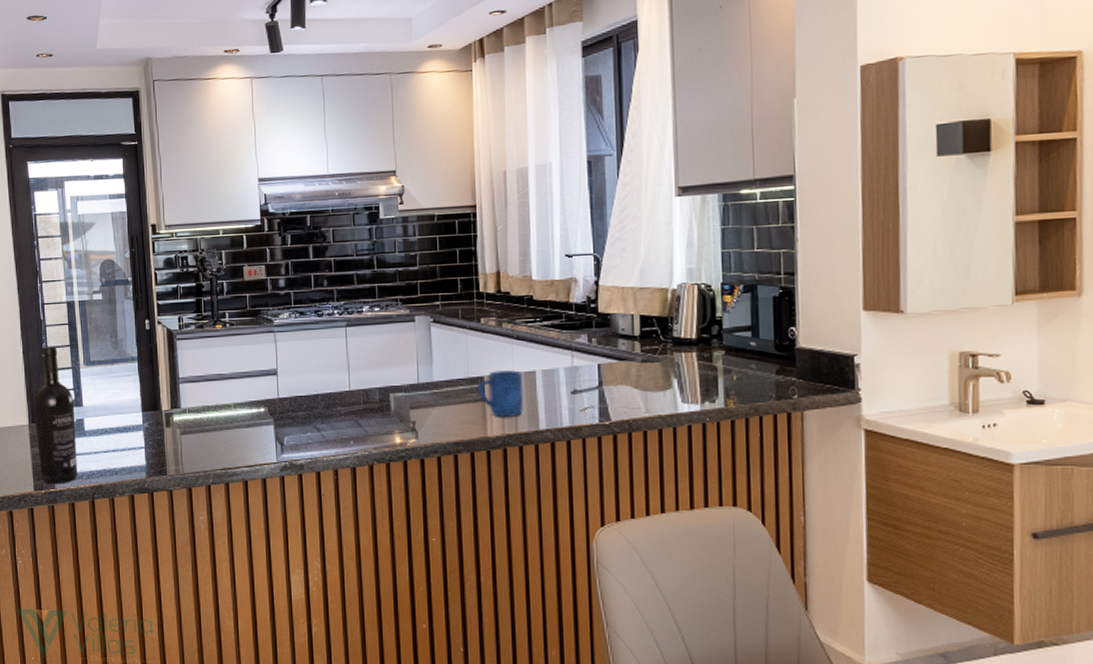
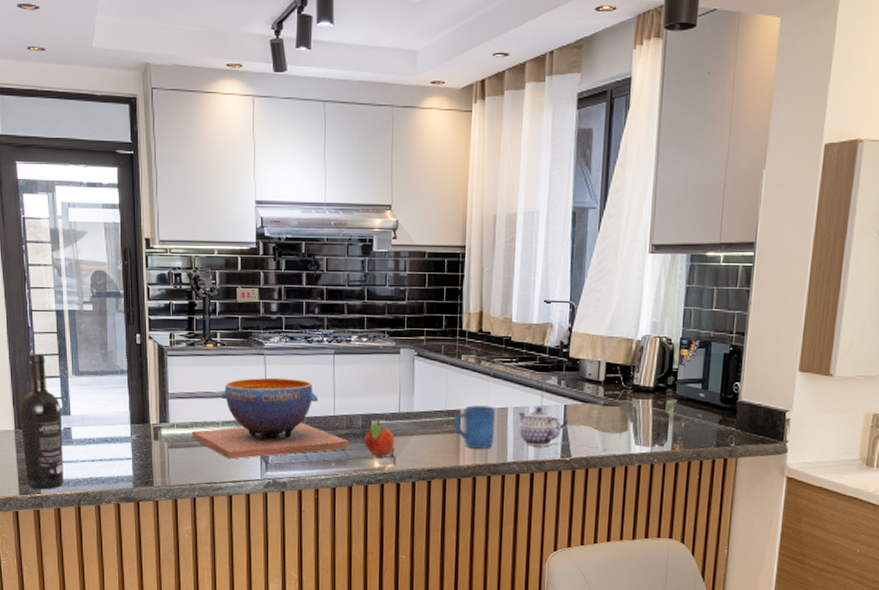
decorative bowl: none [204,354,368,443] -> present [192,377,349,459]
fruit: none [382,392,416,432] -> present [363,420,395,457]
teapot: none [548,367,597,410] -> present [518,406,562,446]

